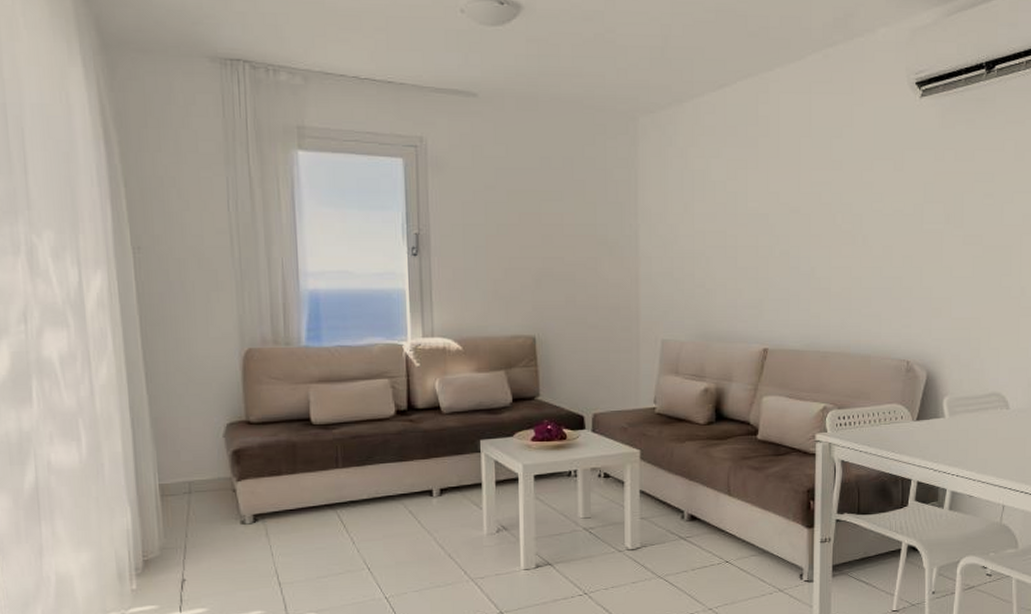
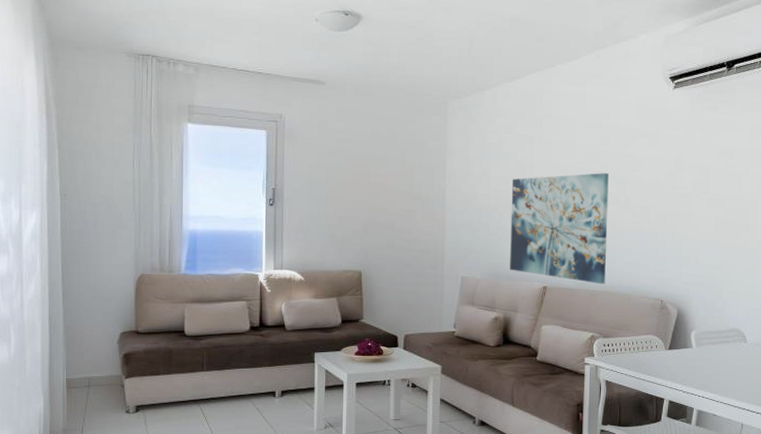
wall art: none [721,205,842,344] -> present [510,173,609,284]

